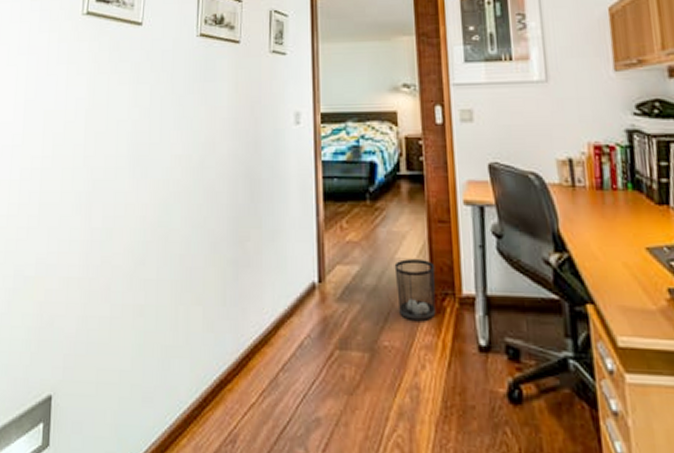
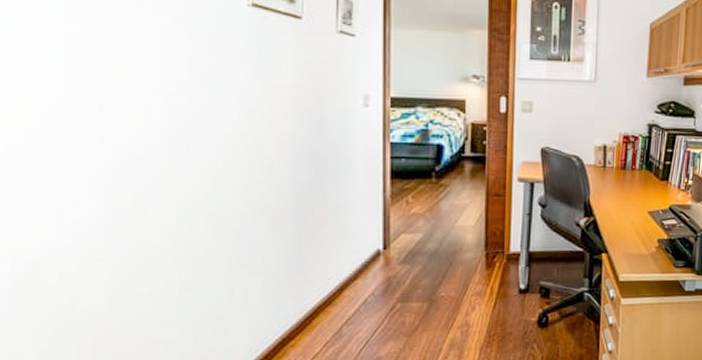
waste bin: present [394,259,436,321] -> none [454,226,490,274]

